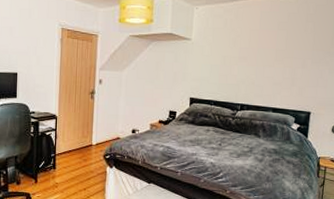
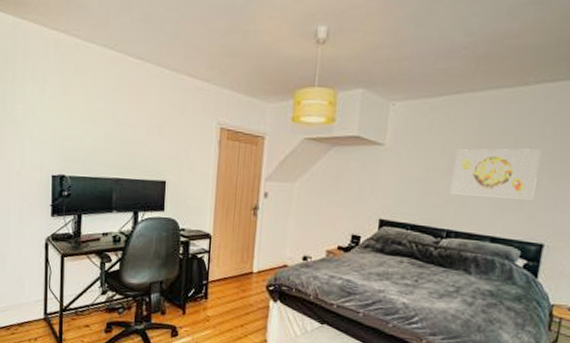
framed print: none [242,40,305,79] -> present [450,148,541,200]

